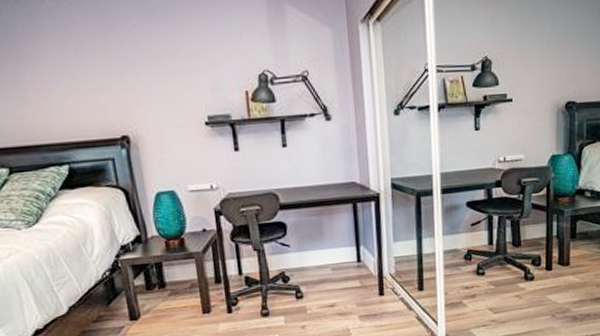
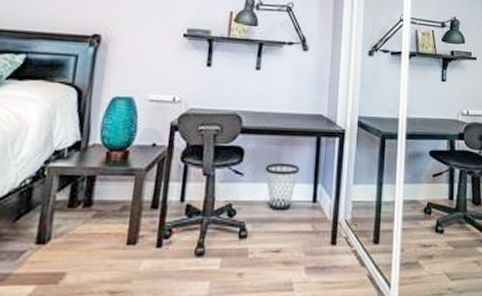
wastebasket: none [309,230,341,273] -> present [265,163,300,210]

